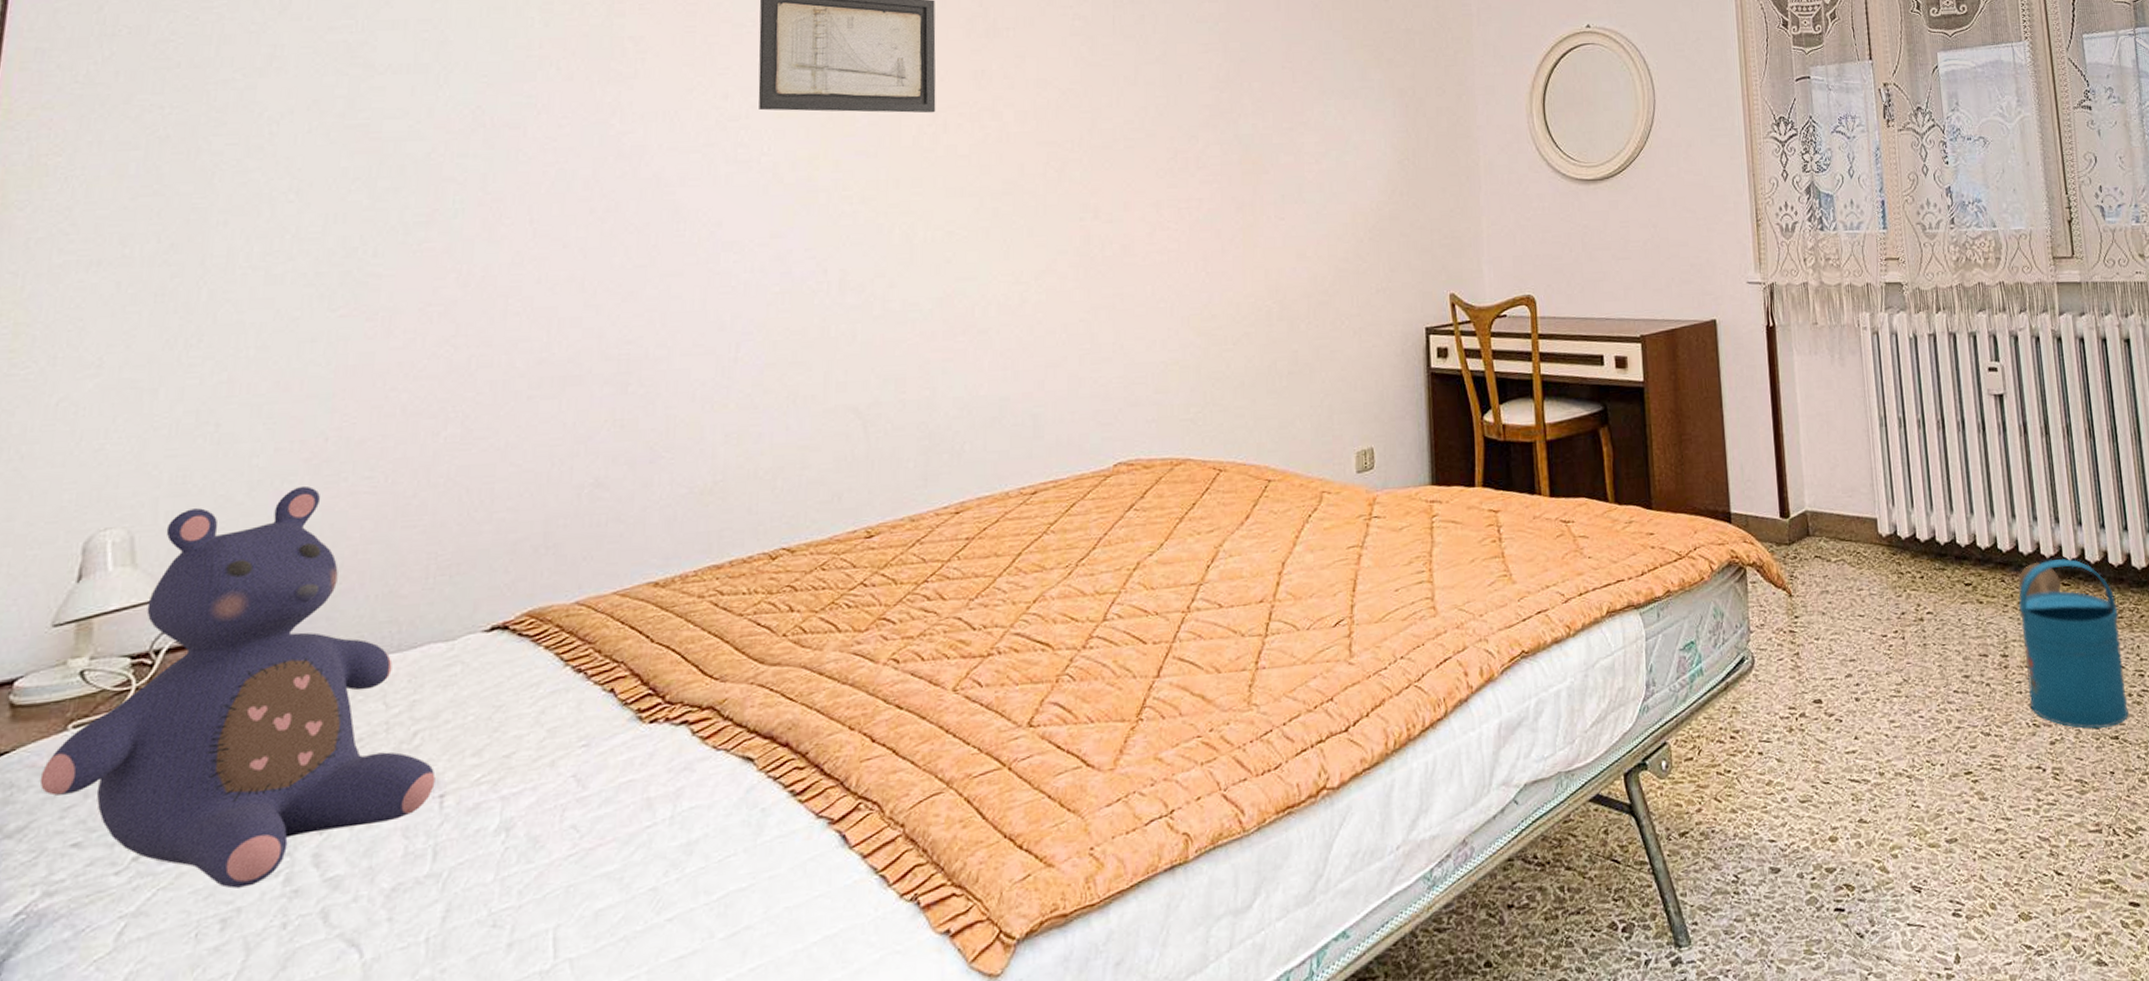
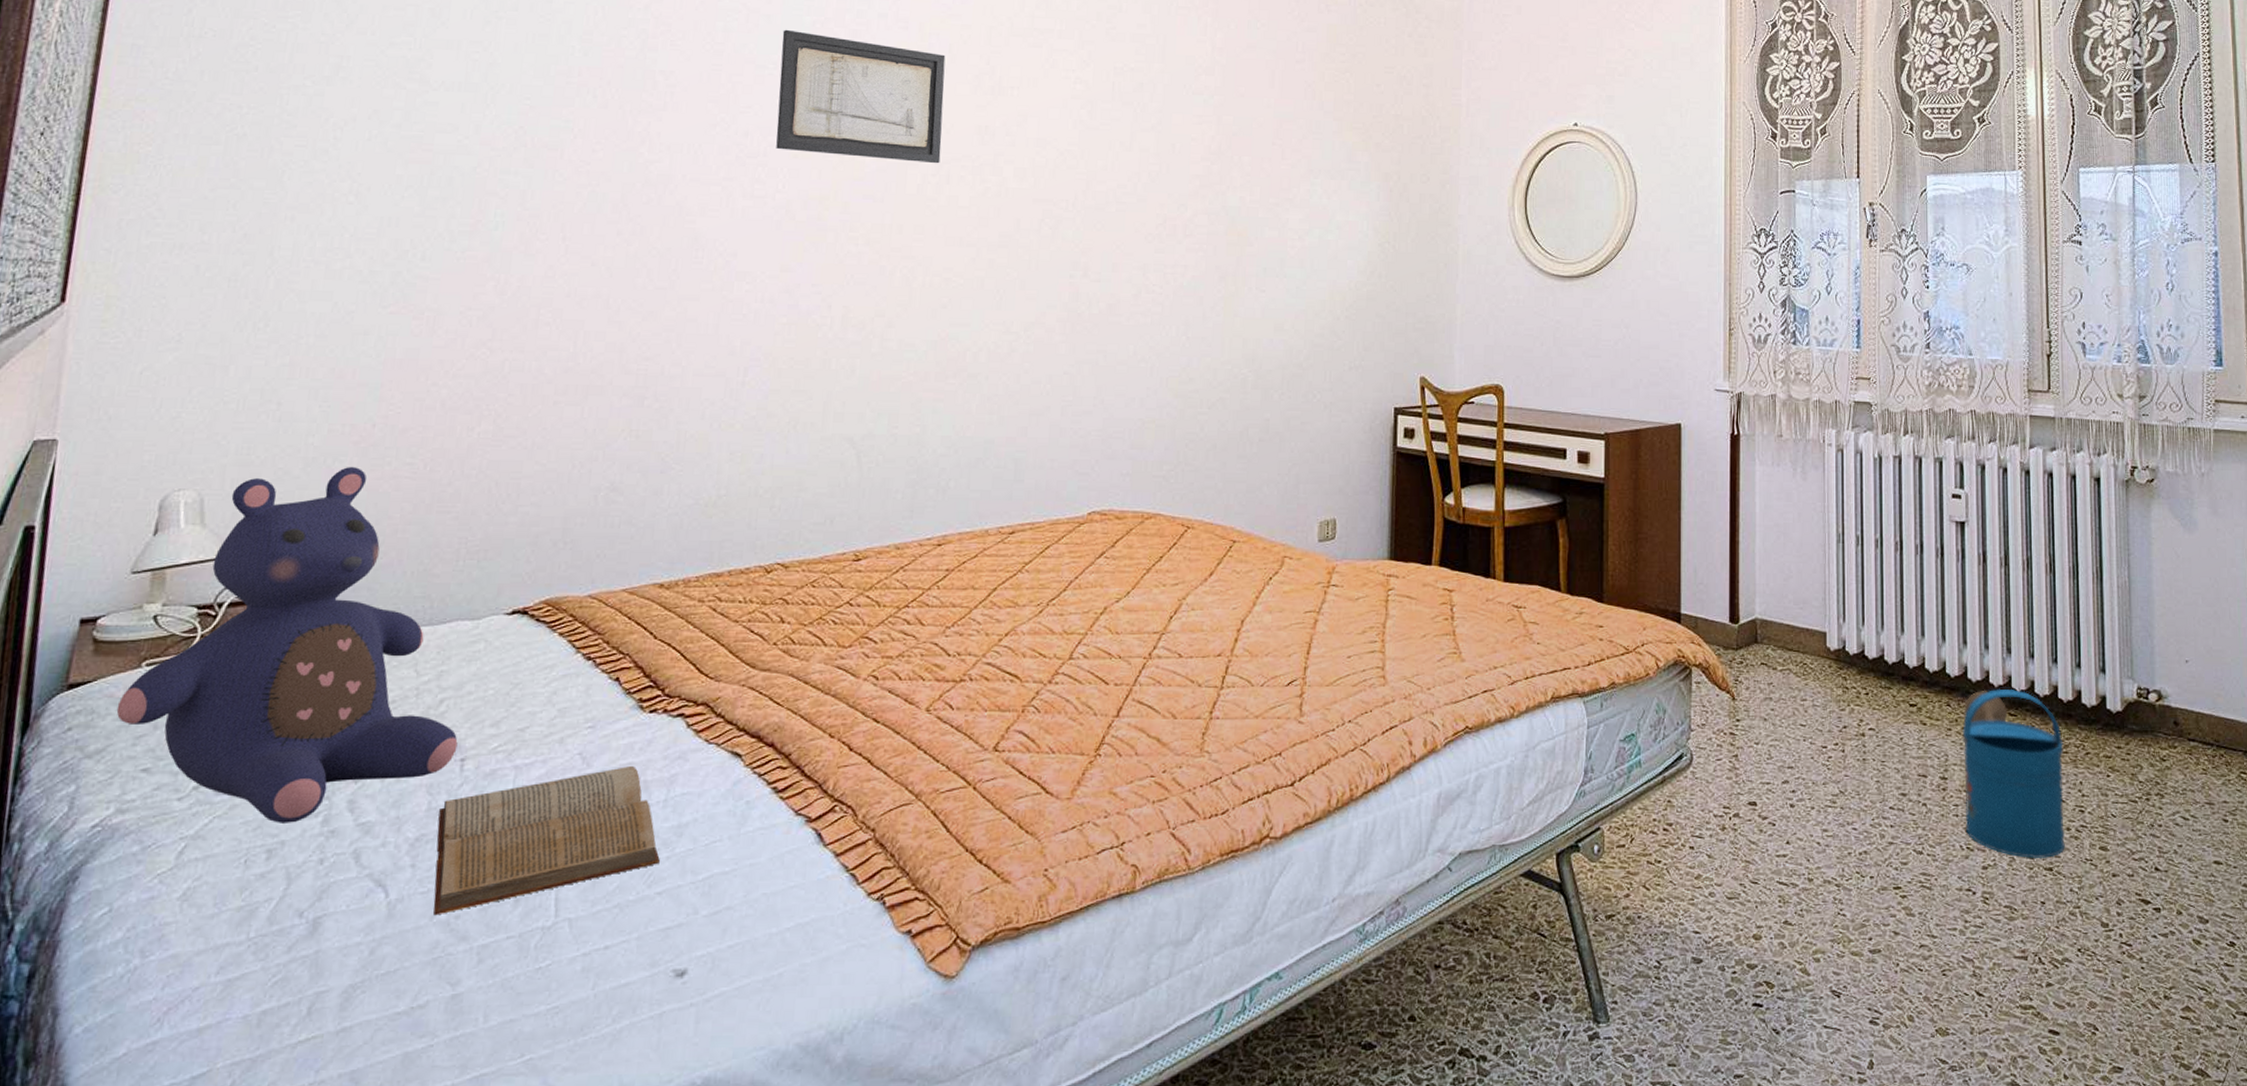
book: none [415,782,669,972] -> present [433,765,660,916]

